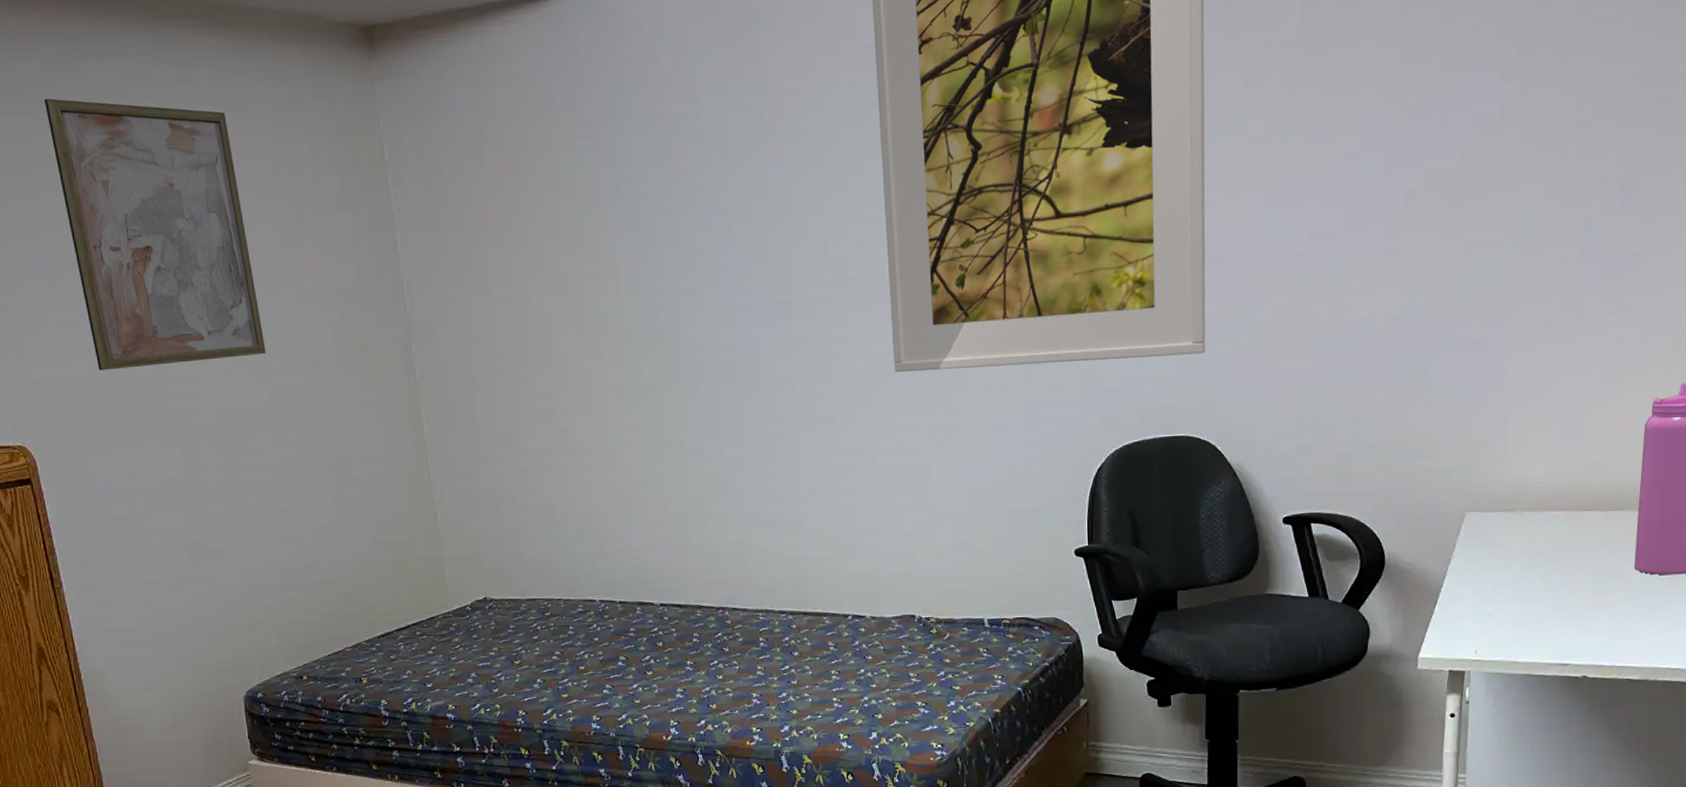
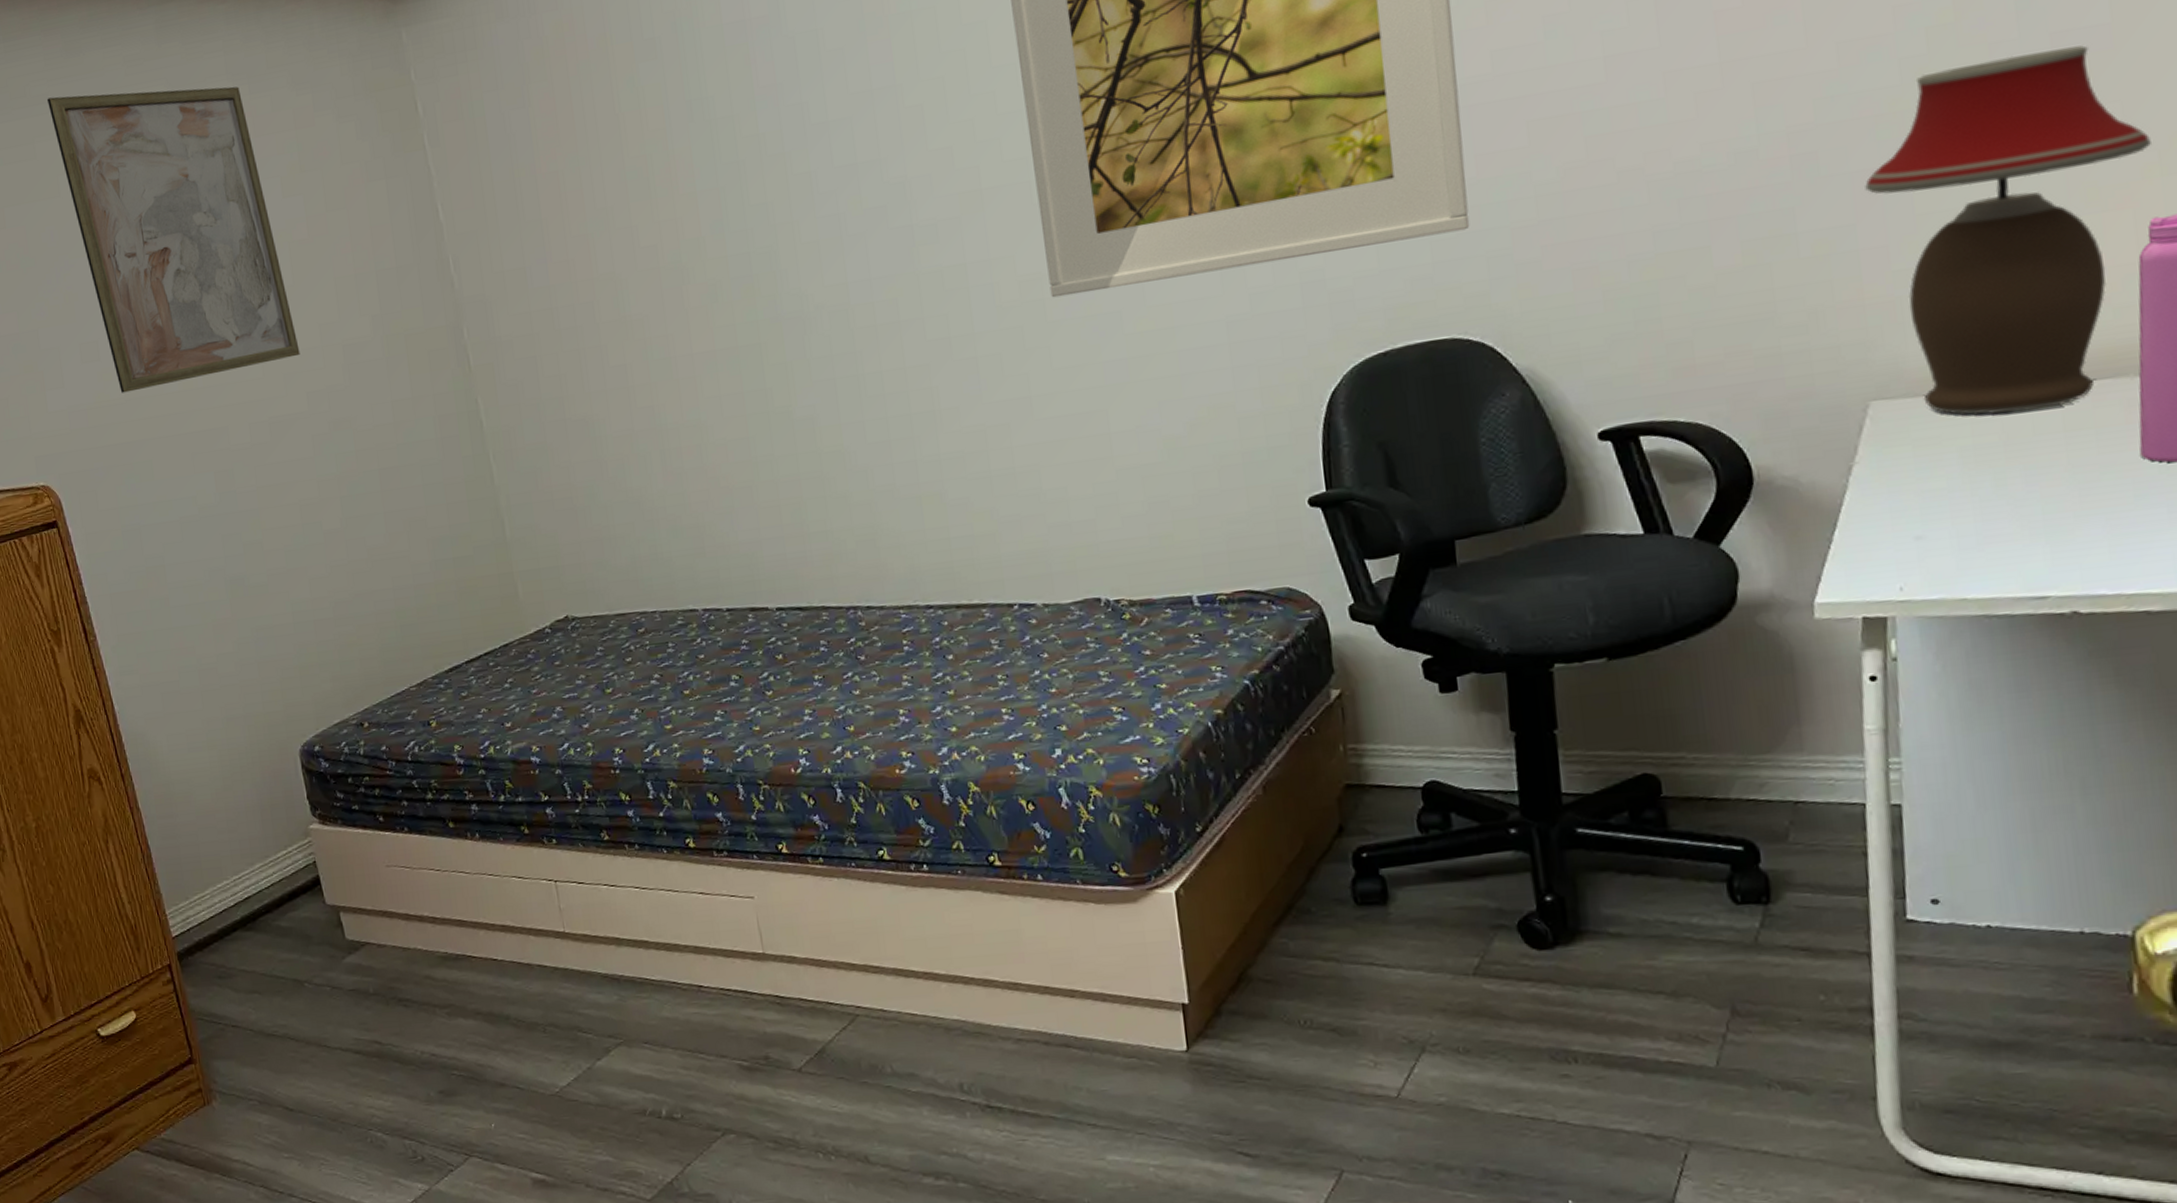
table lamp: none [1475,268,1658,529] -> present [1865,45,2151,415]

